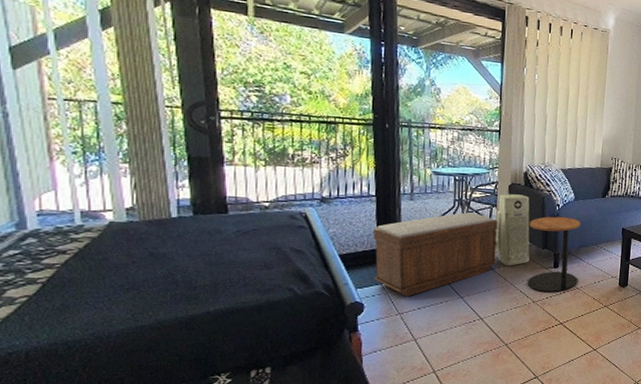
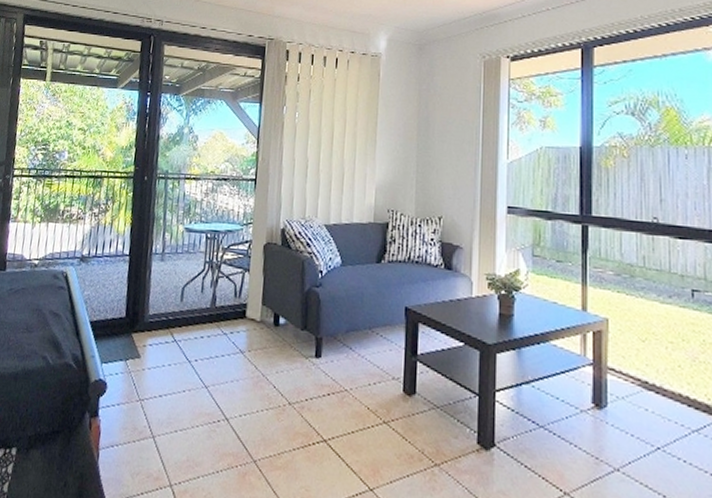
bench: present [373,212,498,297] -> none [119,277,251,380]
air purifier: present [495,194,530,266] -> none [246,255,287,350]
side table: present [527,216,580,292] -> none [282,286,349,393]

